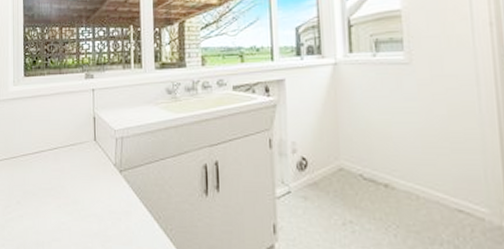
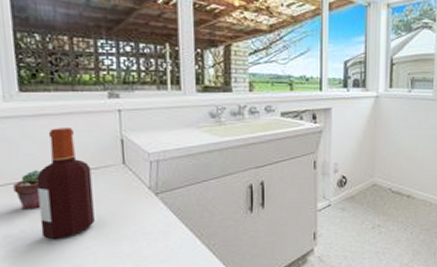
potted succulent: none [15,145,34,182] -> present [13,170,41,209]
bottle: none [31,107,71,213] -> present [36,128,95,240]

